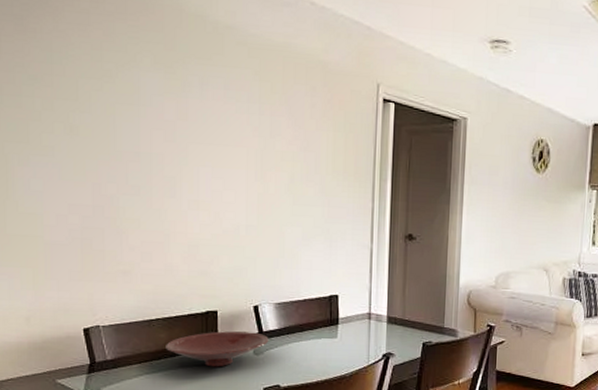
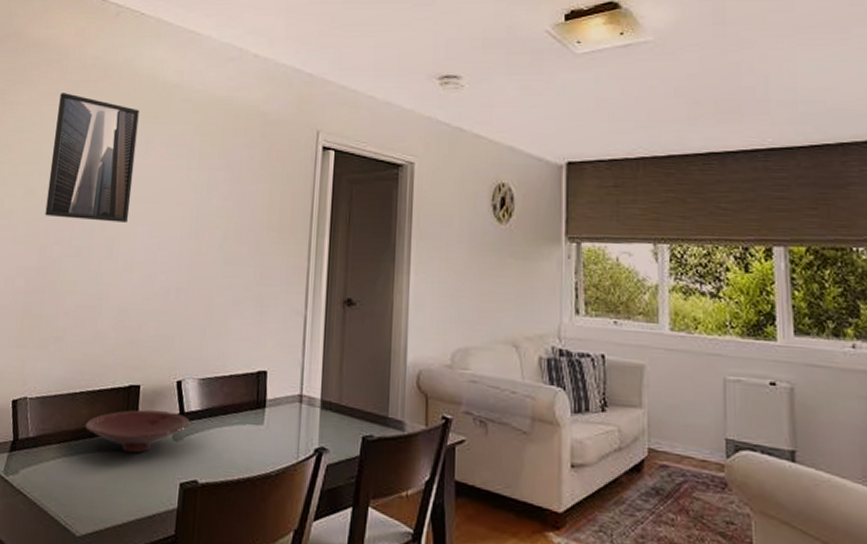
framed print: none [92,24,190,163] -> present [45,93,140,223]

